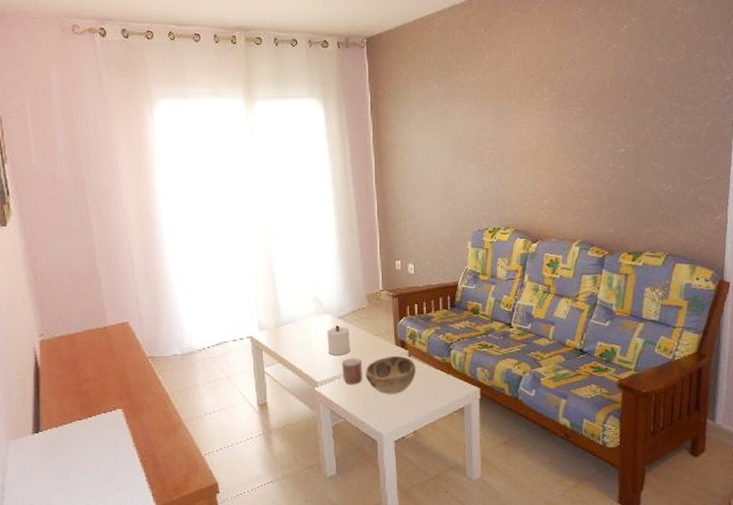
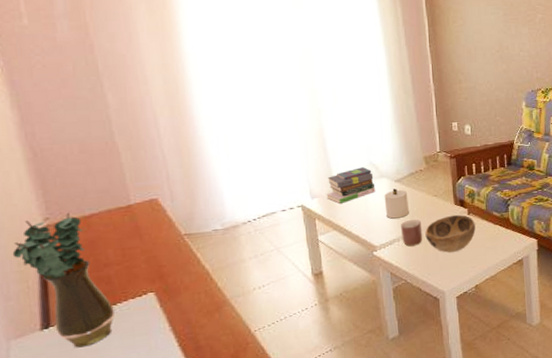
vase: none [14,330,90,453] -> present [12,213,115,348]
books: none [273,302,319,337] -> present [326,167,376,204]

